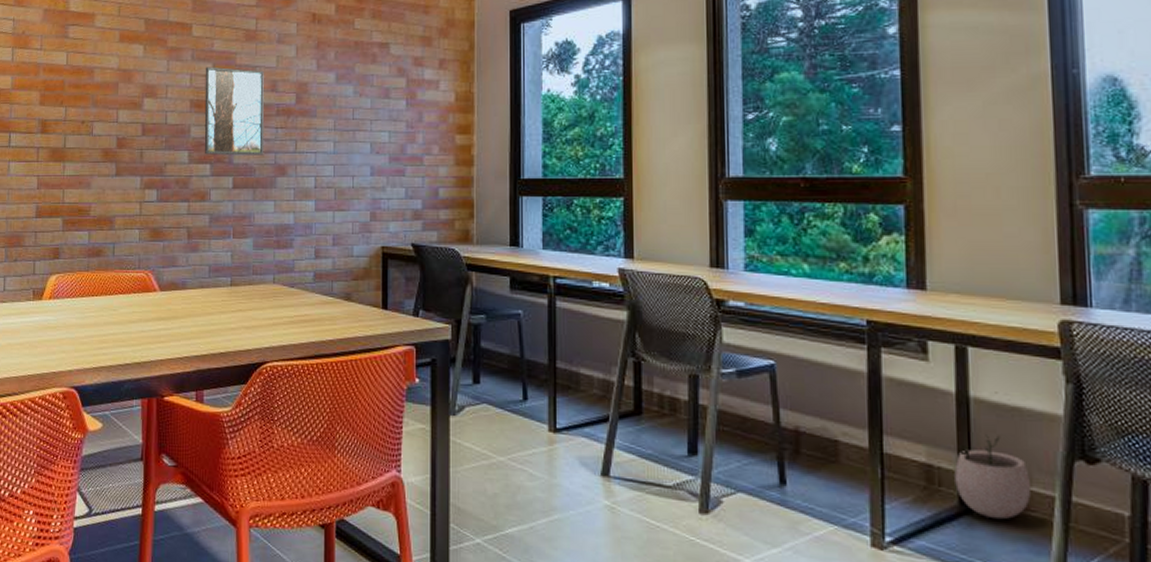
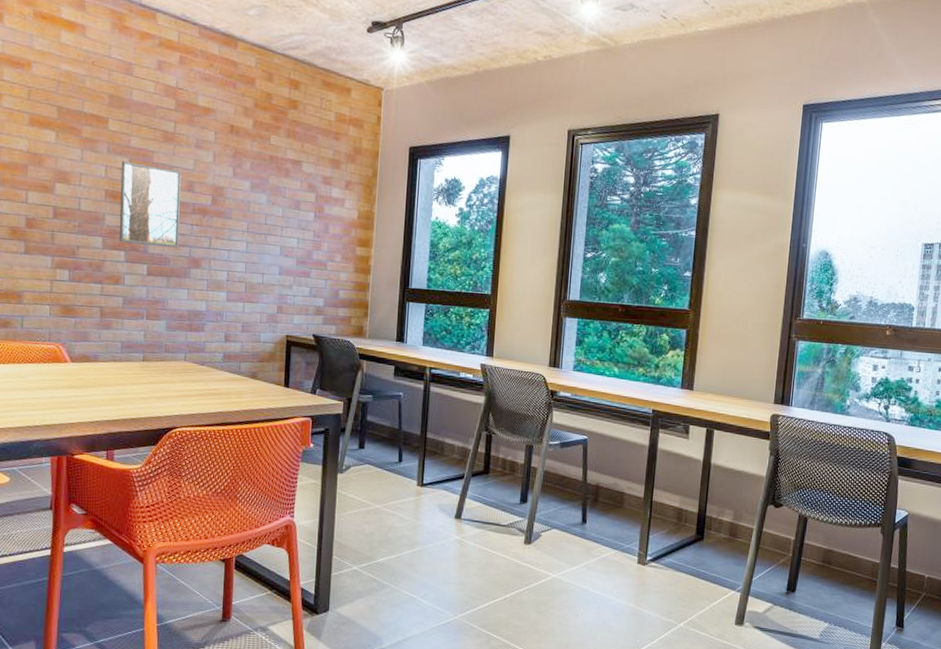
plant pot: present [954,435,1032,520] -> none [695,489,741,544]

